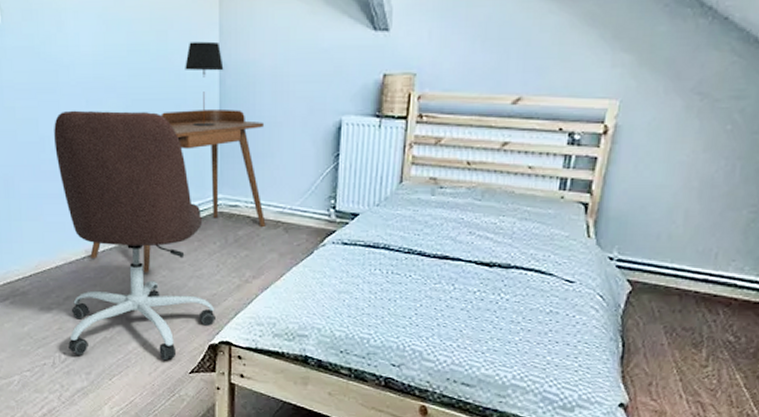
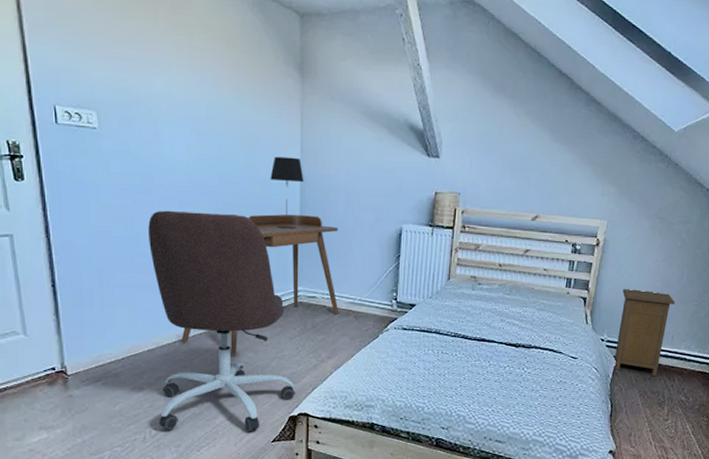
nightstand: none [627,191,721,308] -> present [614,289,675,377]

